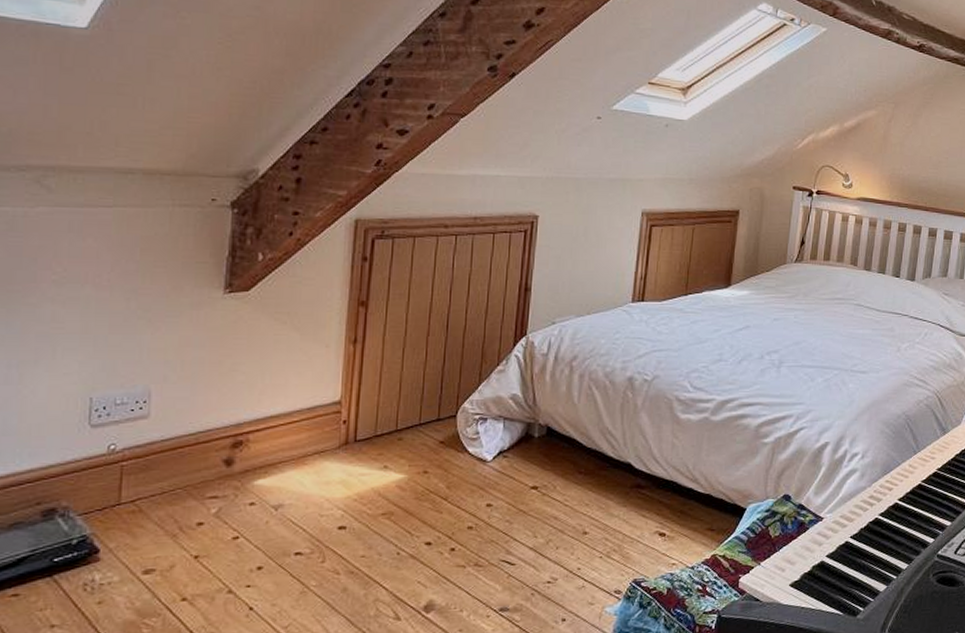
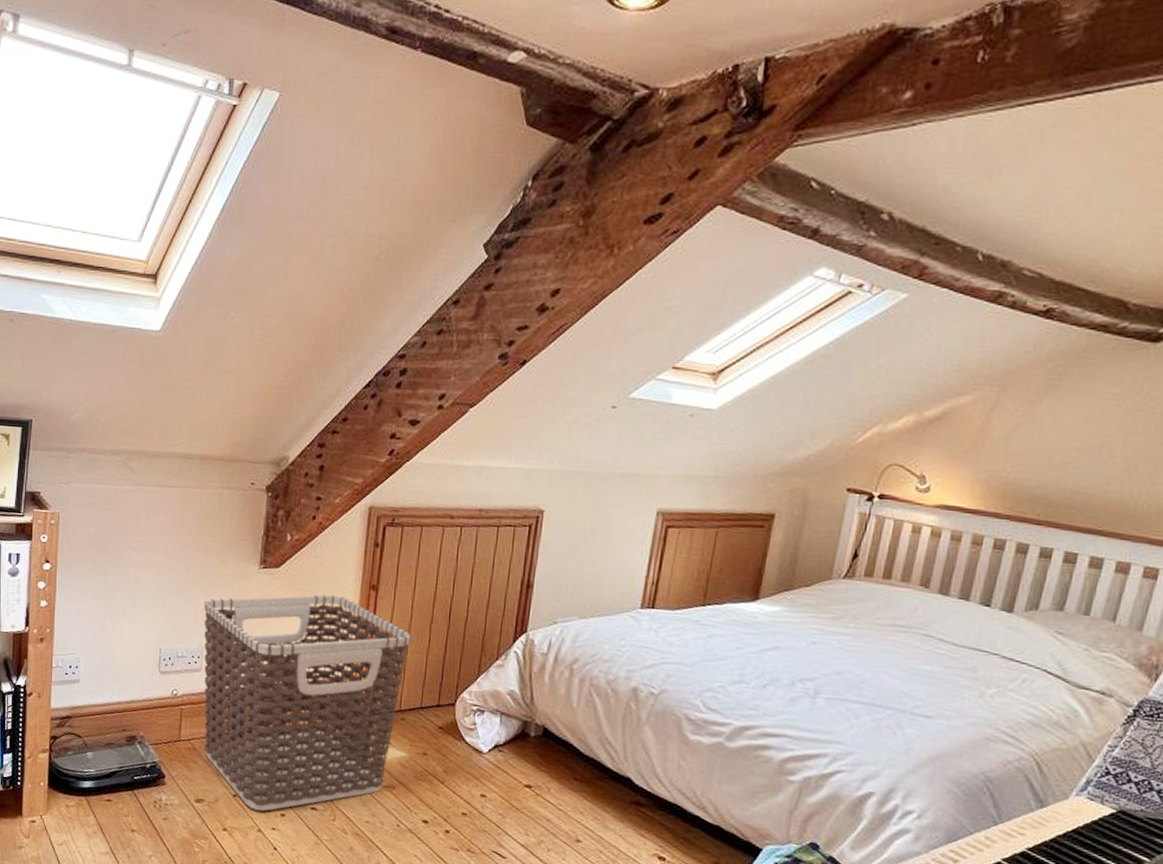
clothes hamper: none [151,315,407,569] -> present [204,594,412,812]

